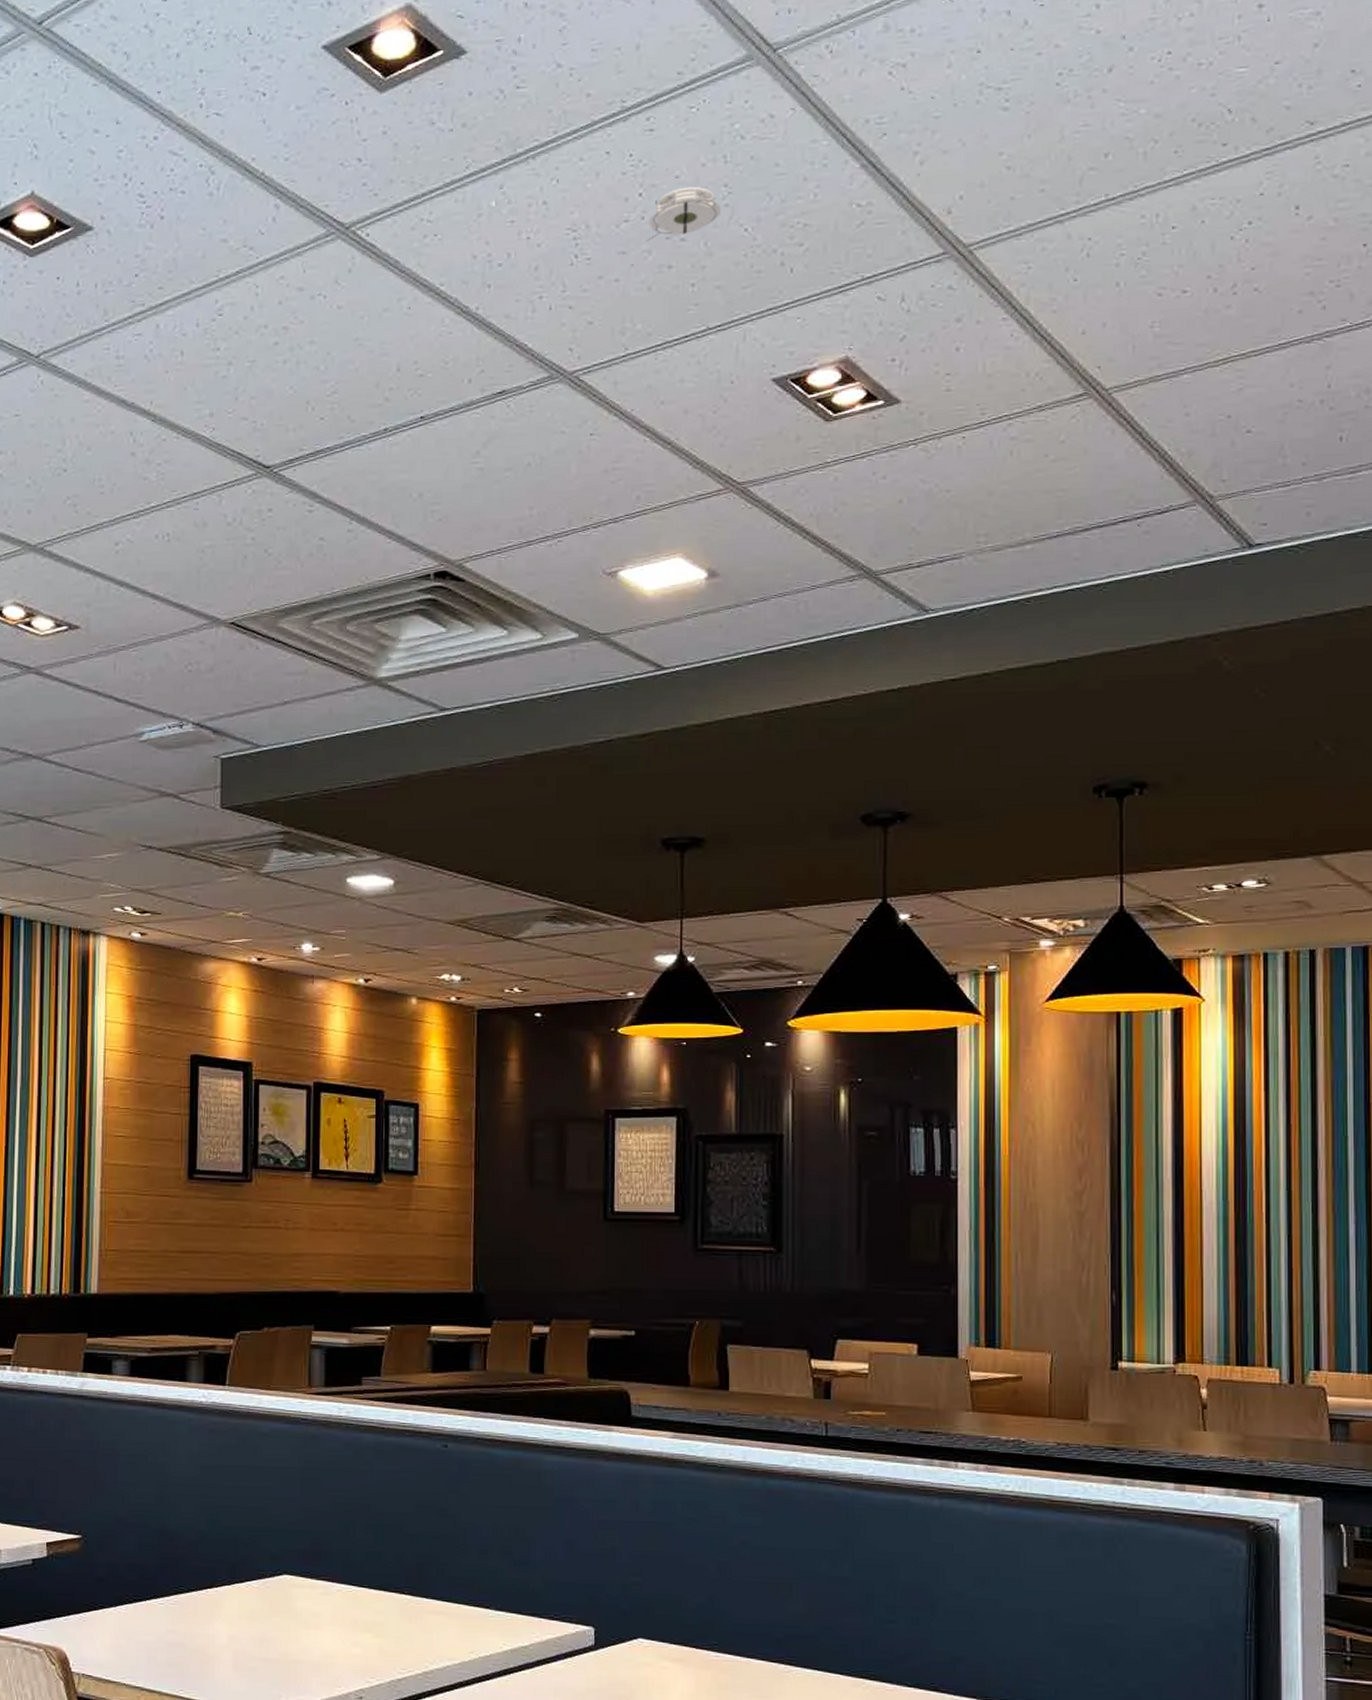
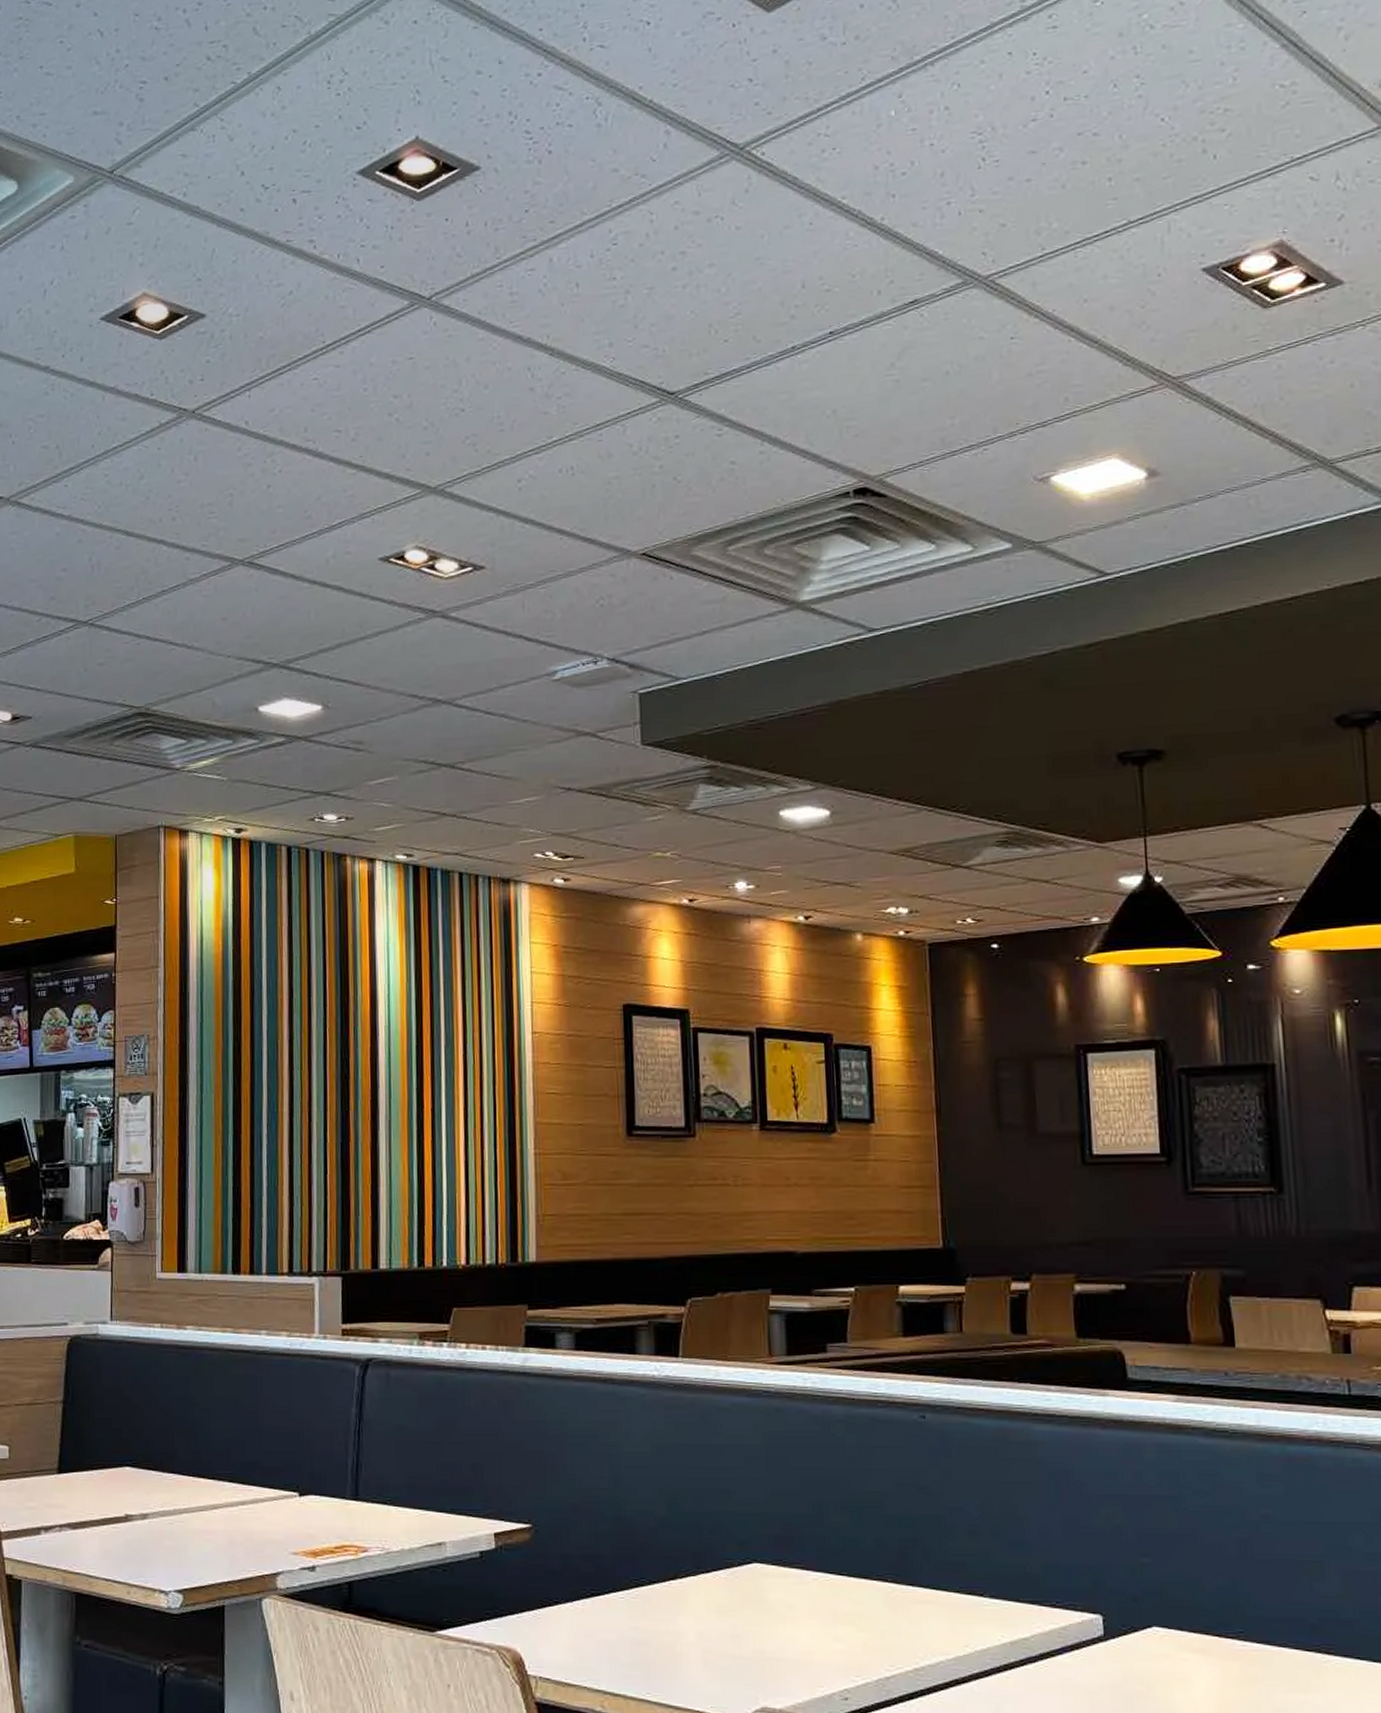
smoke detector: present [646,186,722,241] -> none [1056,80,1135,139]

